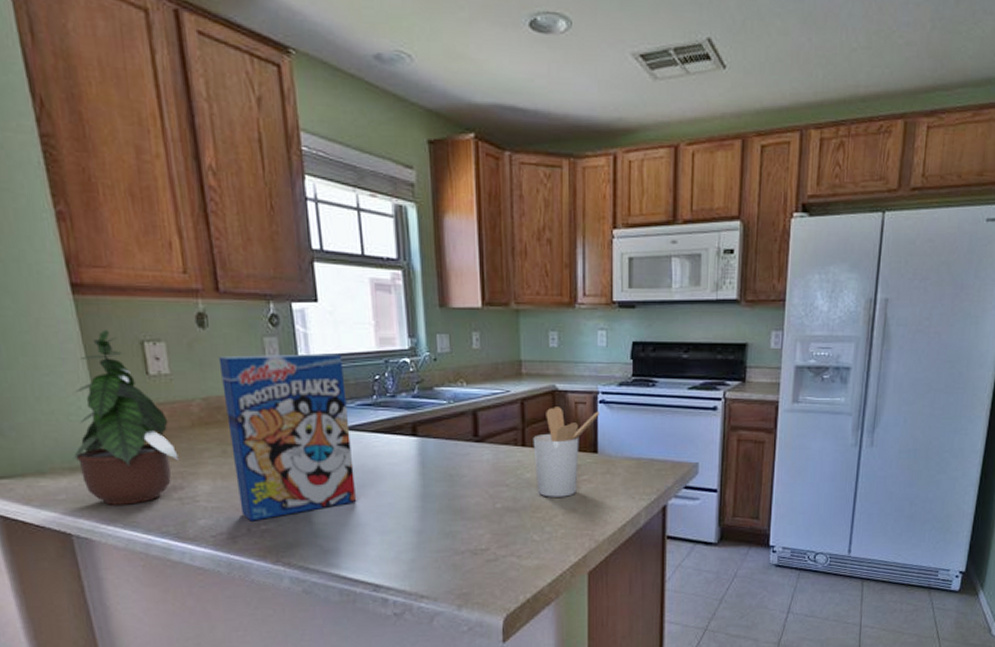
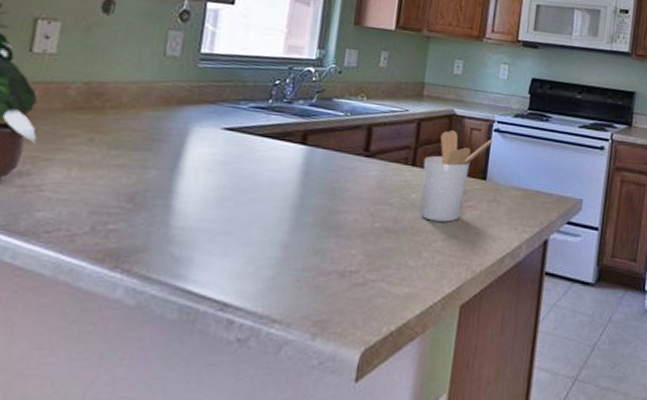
cereal box: present [218,353,357,521] -> none [90,43,246,219]

